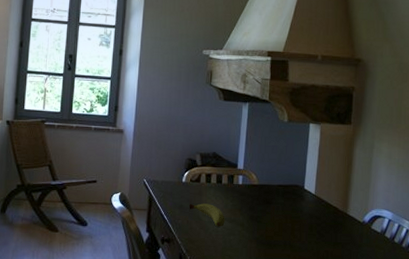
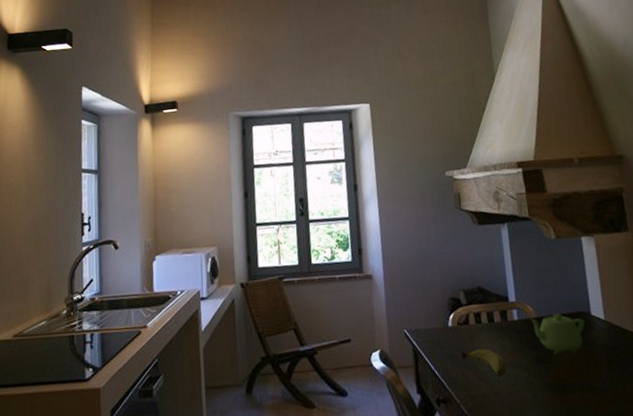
teapot: none [251,183,298,218] -> present [528,313,585,356]

